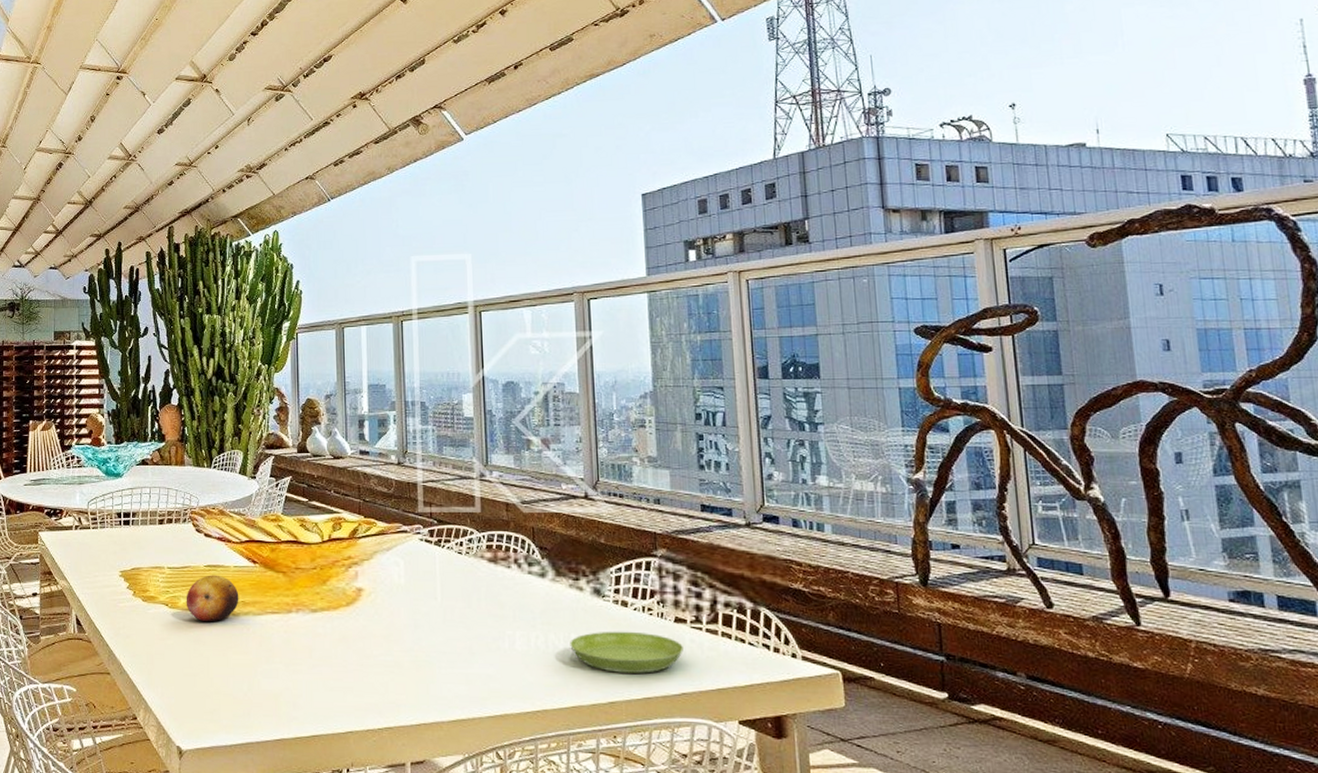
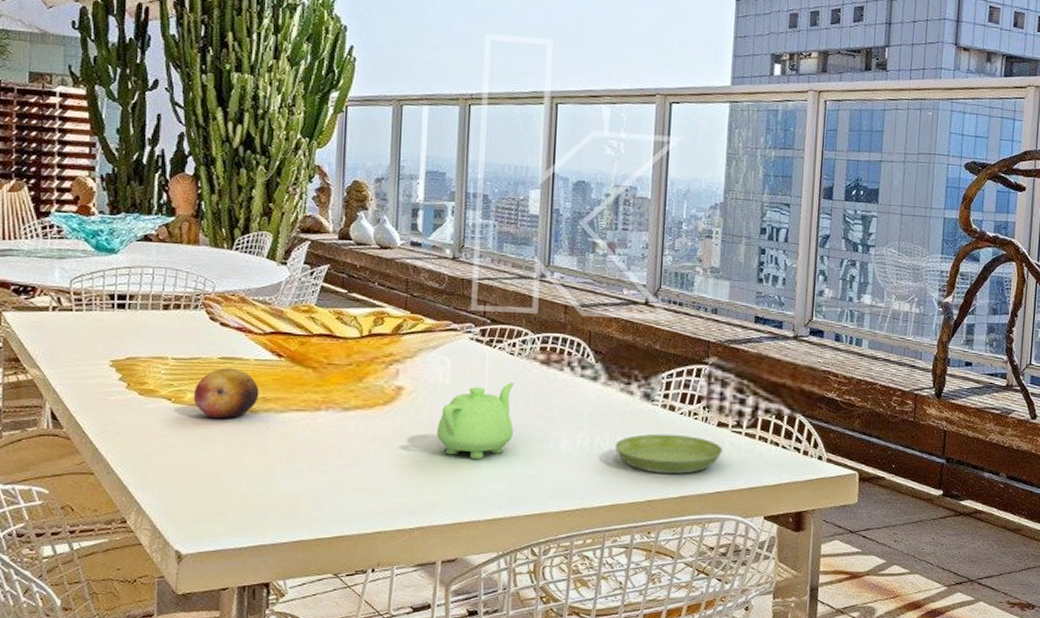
teapot: none [396,582,468,660] -> present [436,383,515,460]

